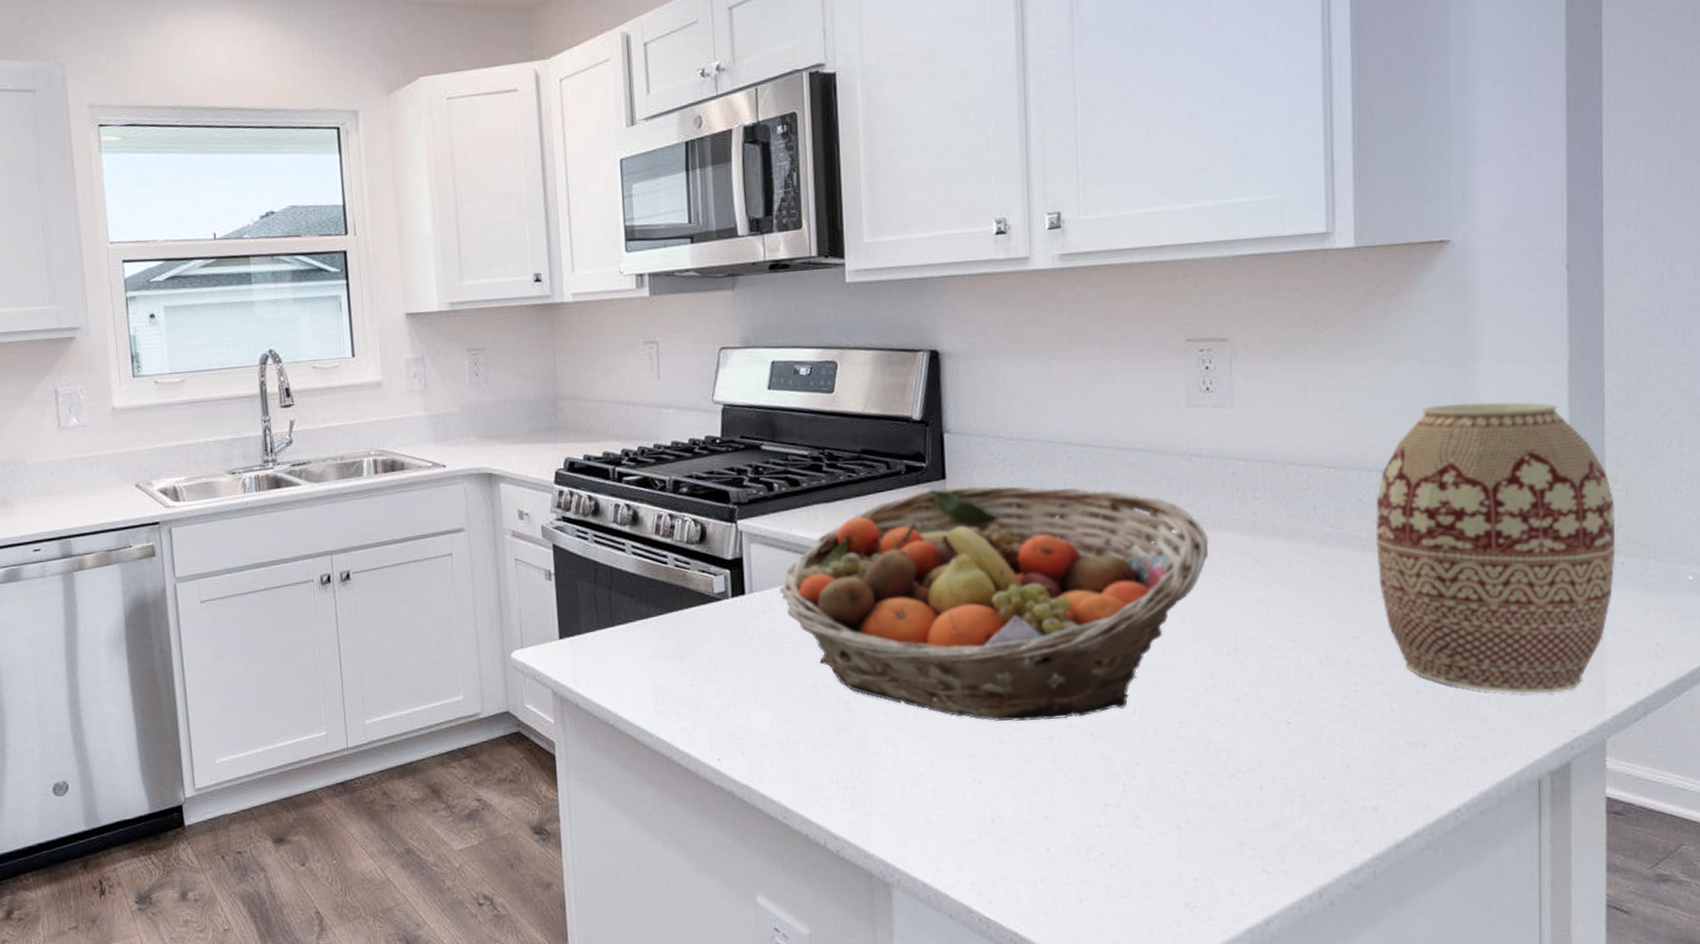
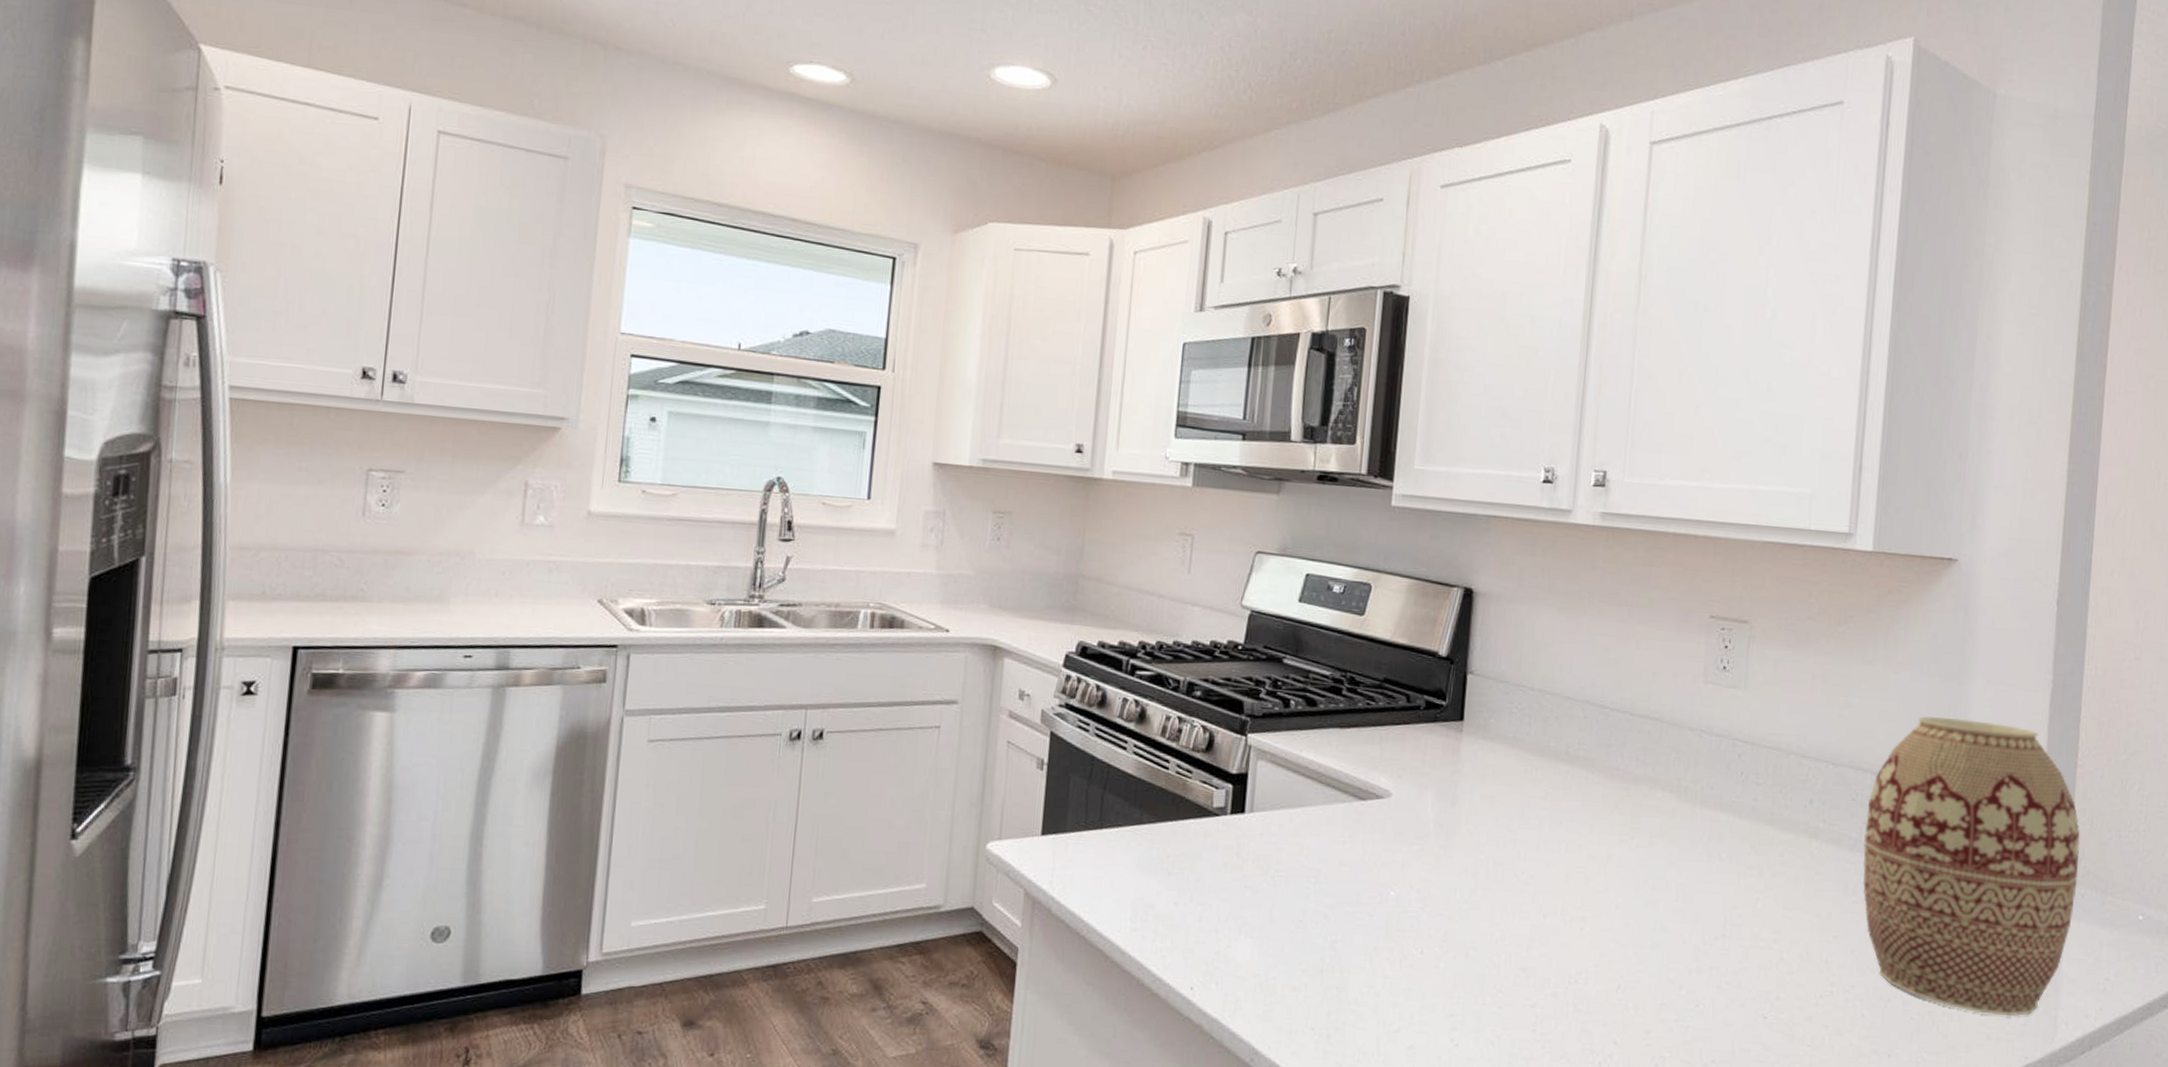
fruit basket: present [780,486,1209,722] -> none [1281,729,1710,987]

